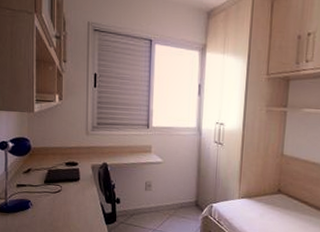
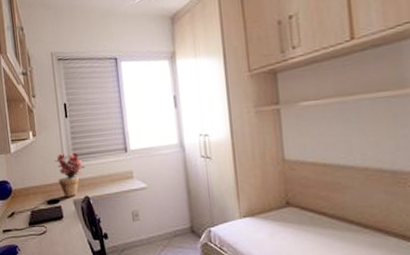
potted plant: none [77,120,107,162] -> present [54,152,85,197]

